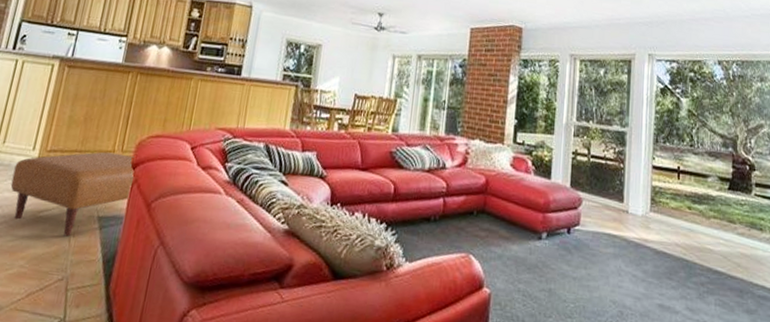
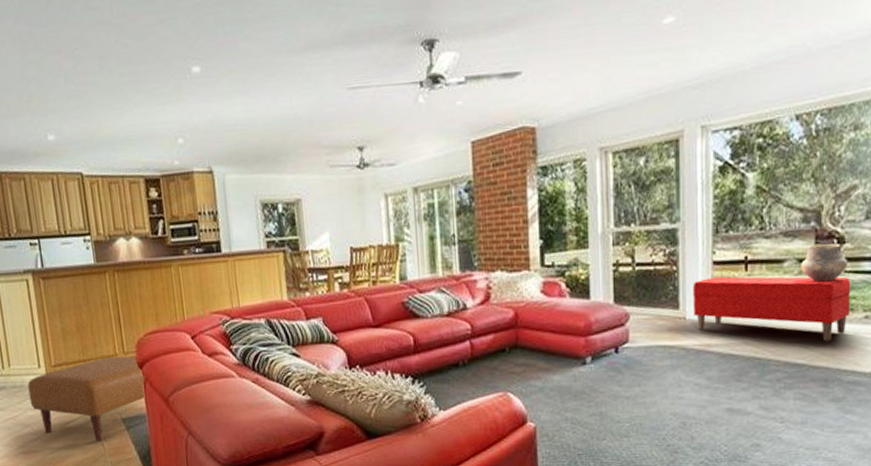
bench: none [634,179,760,255] -> present [692,276,851,342]
ceramic pot: none [721,166,758,202] -> present [801,243,848,282]

